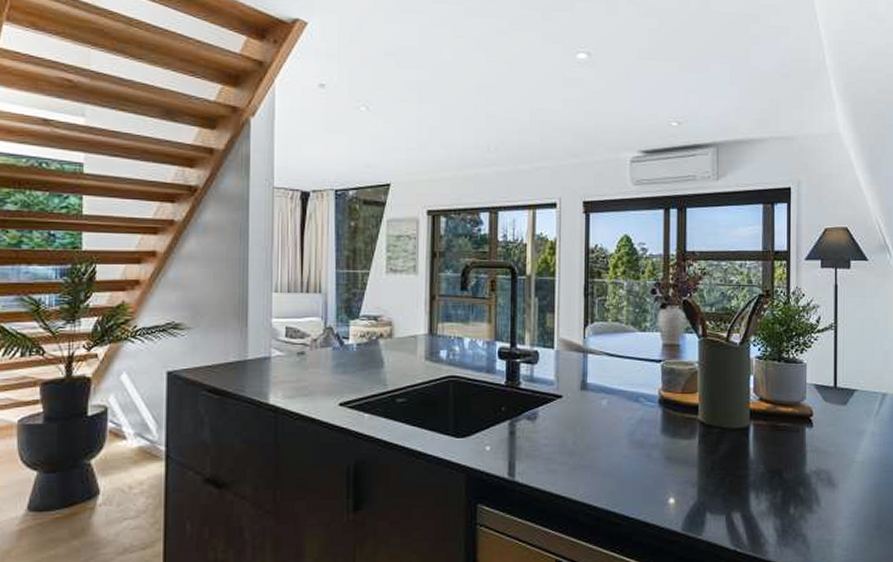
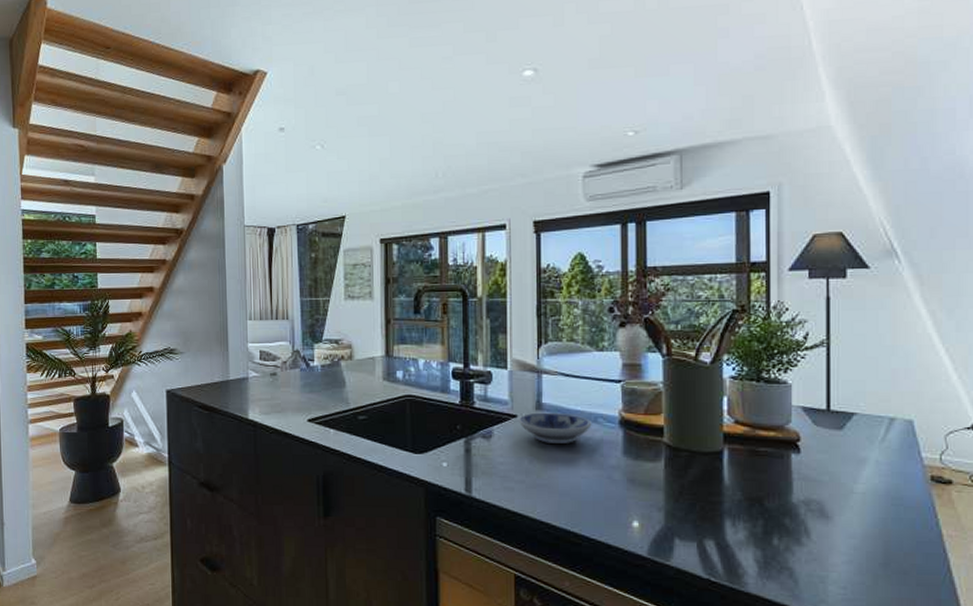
bowl: none [564,392,634,423] -> present [519,412,592,443]

